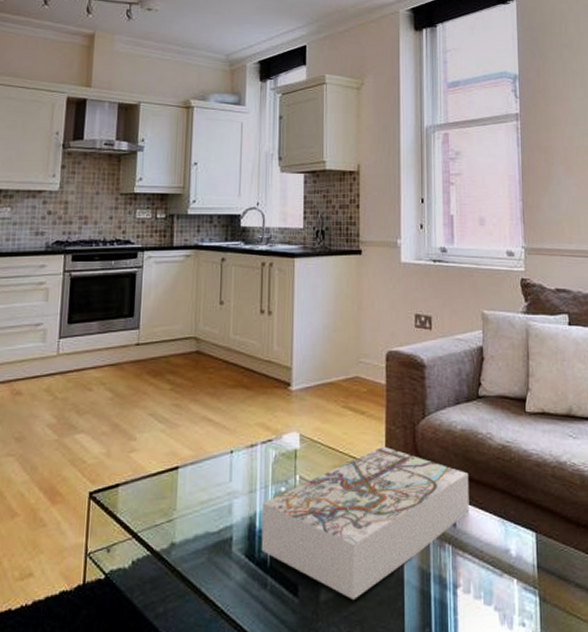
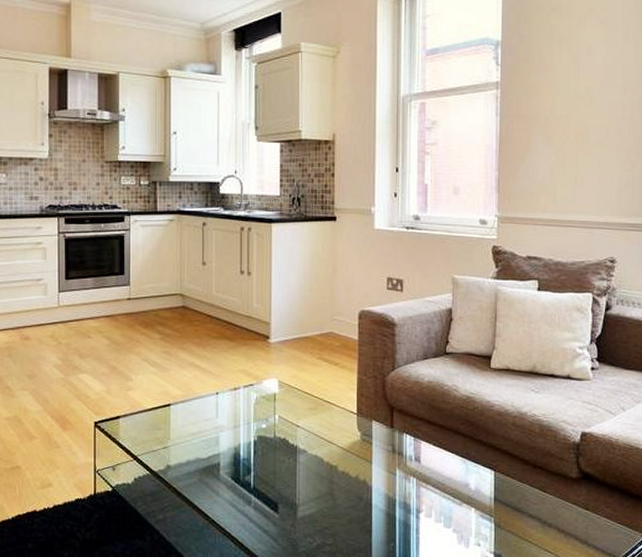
board game: present [261,446,469,599] -> none [245,393,434,517]

